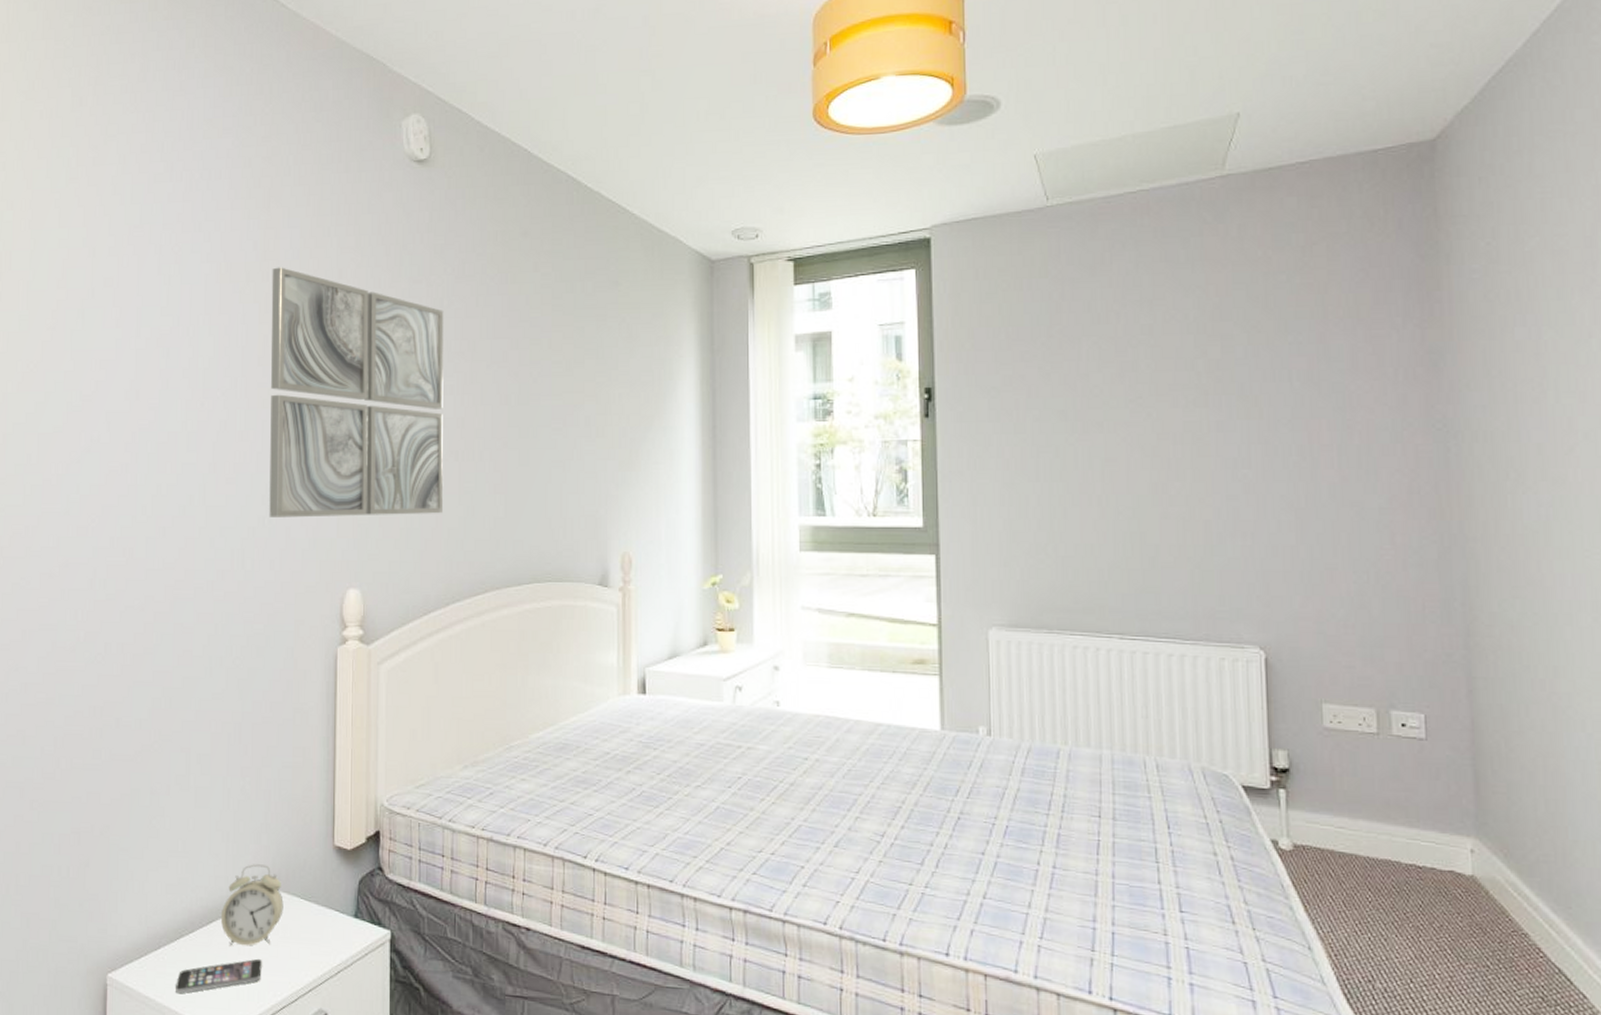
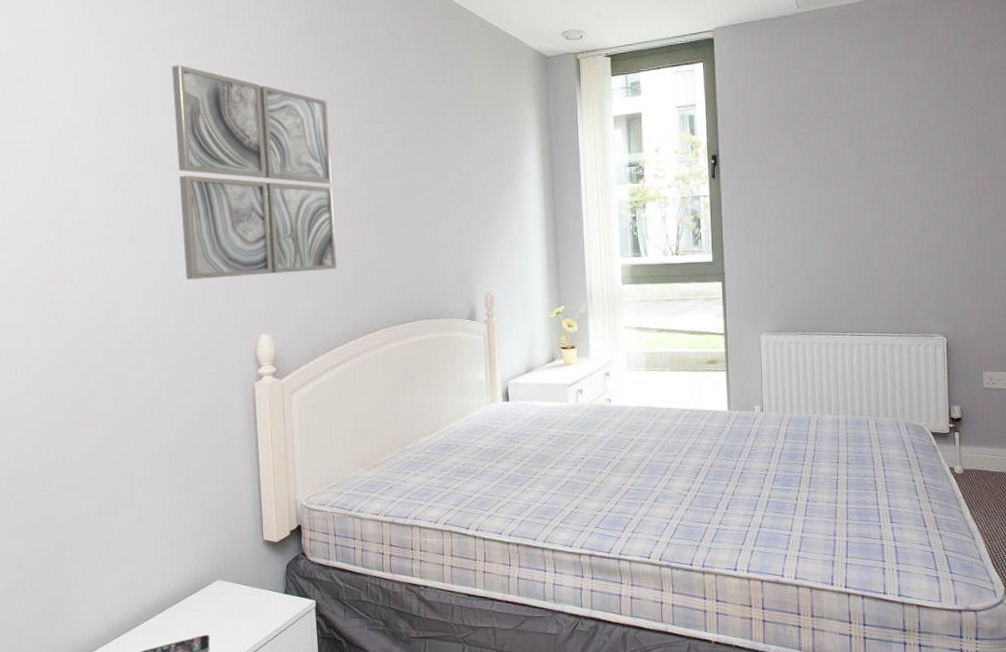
alarm clock: present [220,864,284,946] -> none [170,561,225,628]

